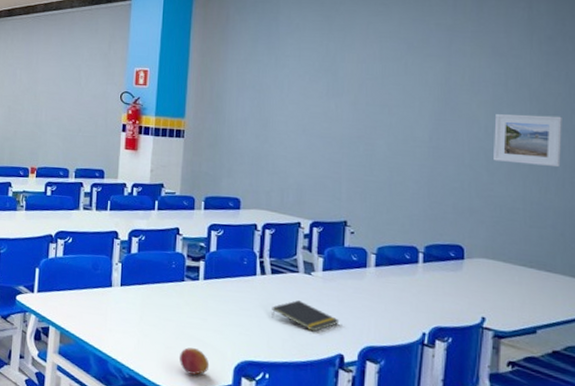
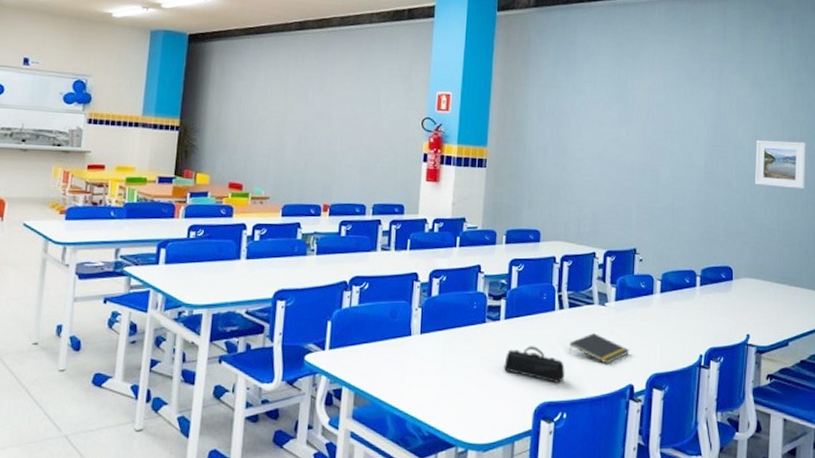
fruit: present [180,347,210,375] -> none [480,395,510,424]
pencil case: none [202,306,267,345] -> present [503,346,565,383]

